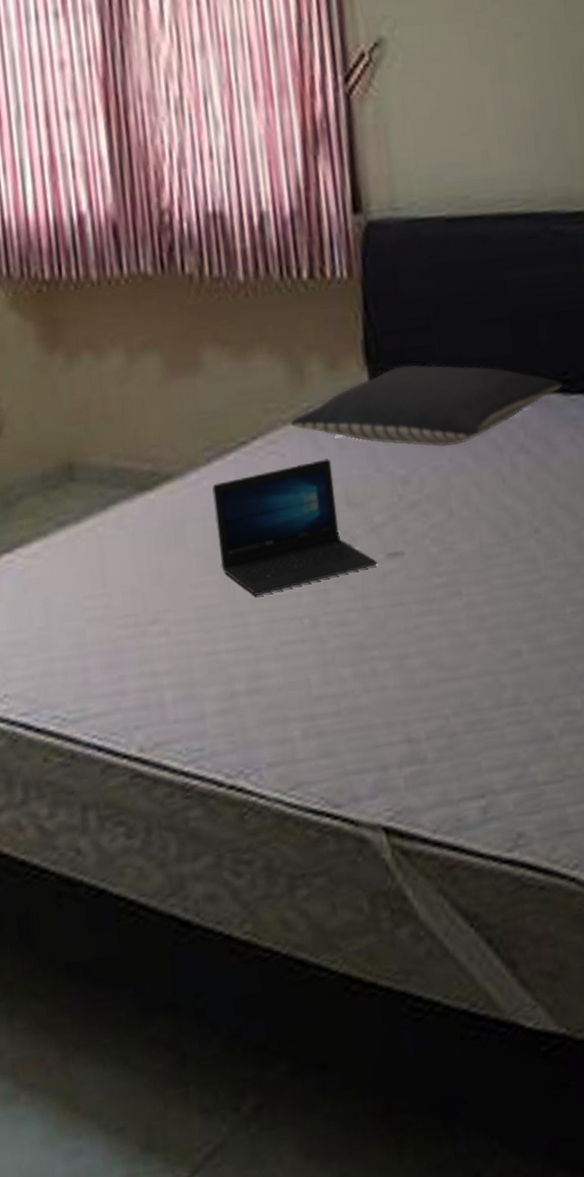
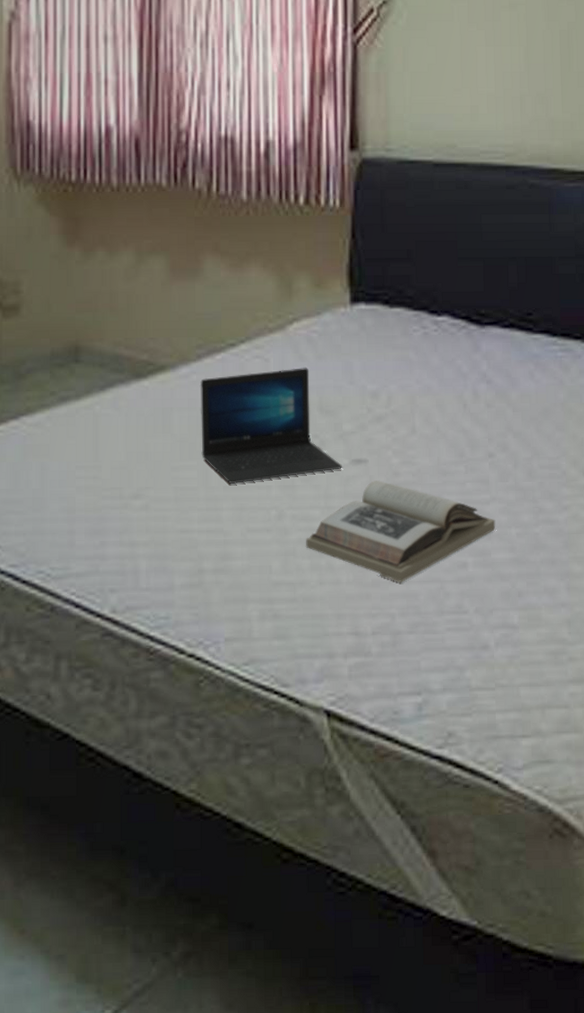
pillow: present [290,364,562,447] -> none [276,291,526,369]
book: none [345,572,549,680] -> present [306,481,496,582]

